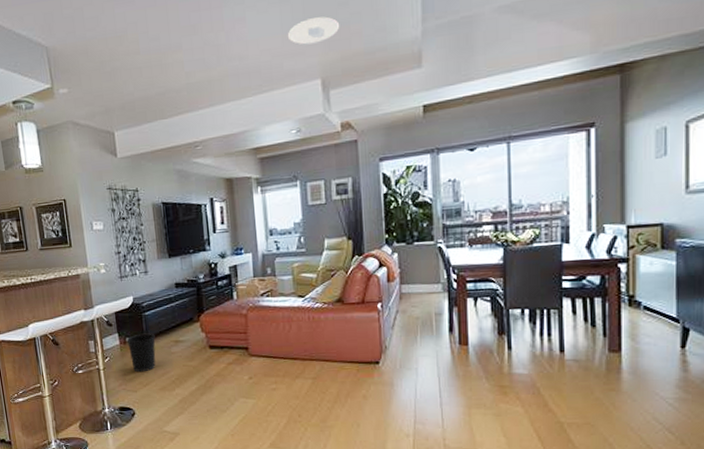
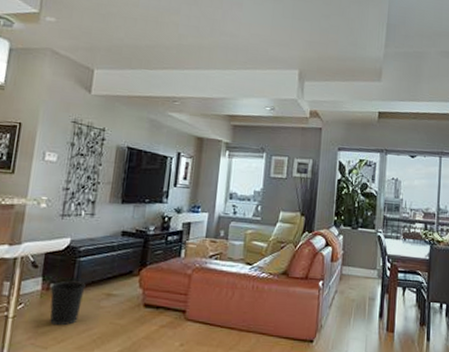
recessed light: present [287,16,340,45] -> none [276,19,321,41]

